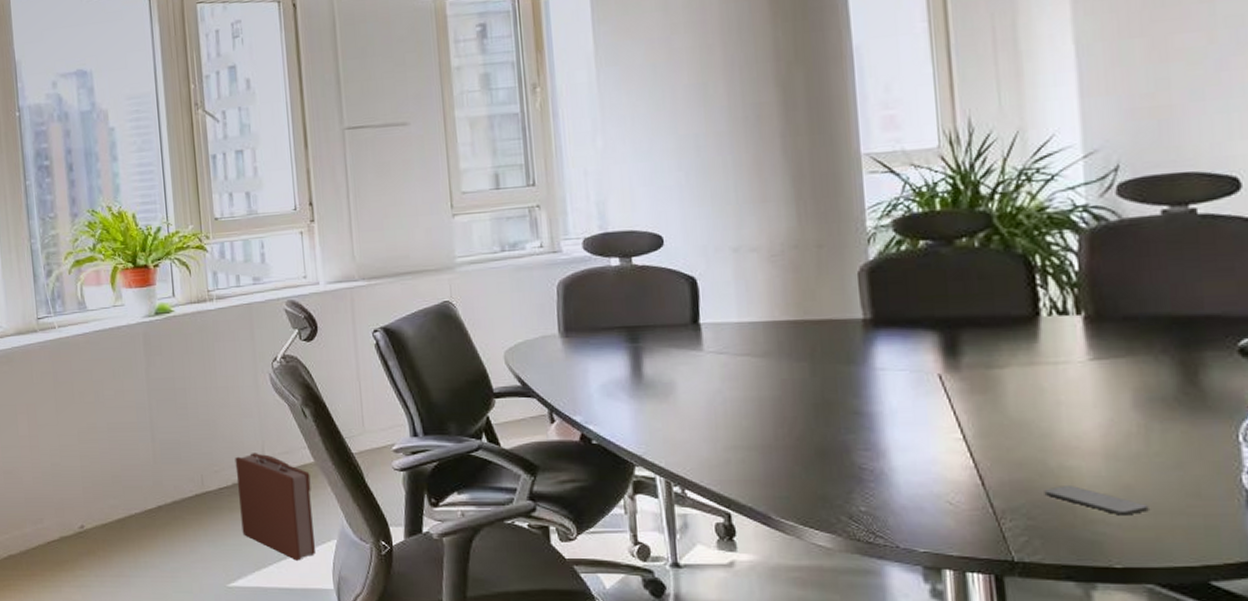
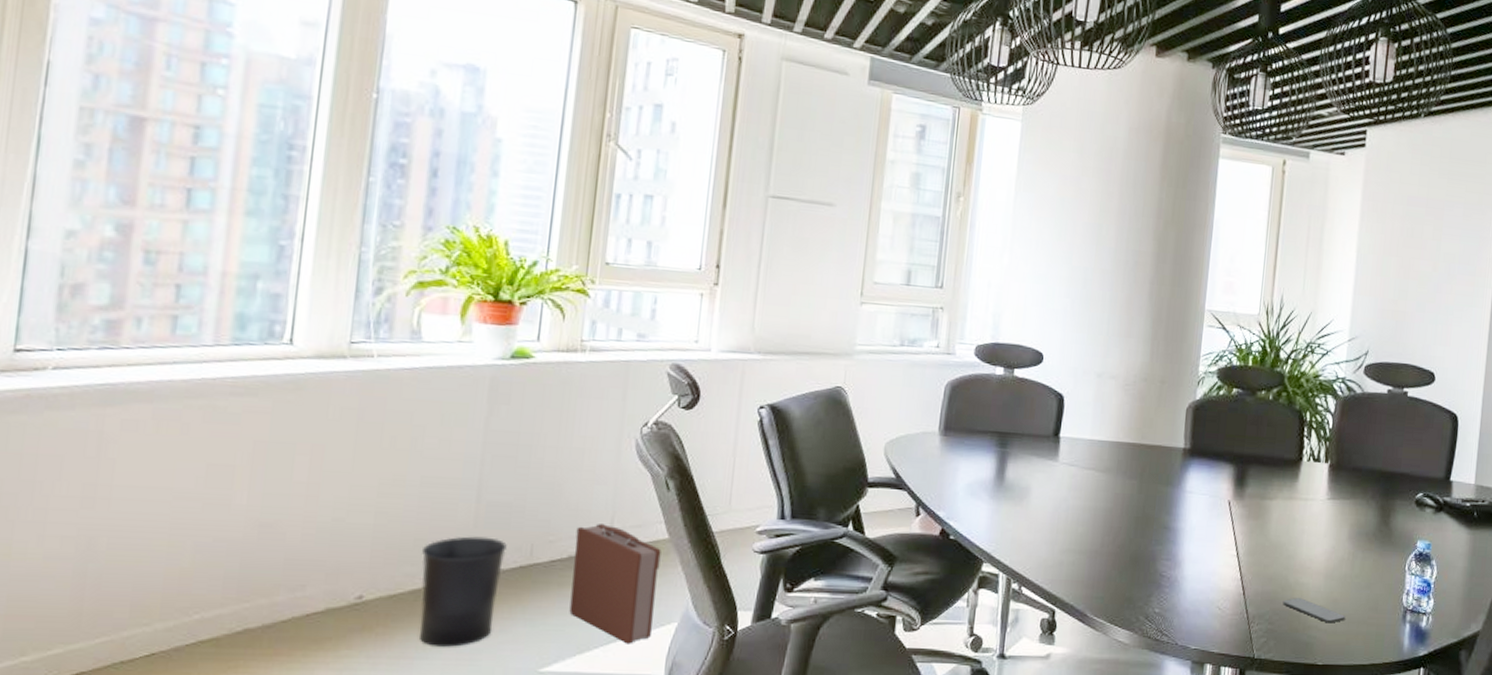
waste bin: none [118,471,184,566] -> present [419,536,507,647]

